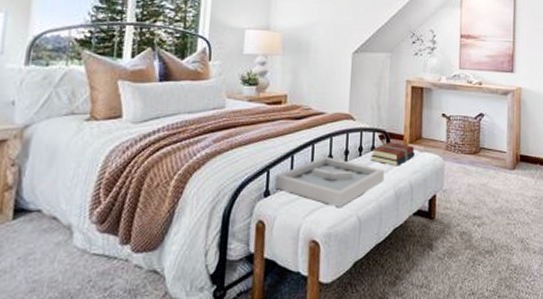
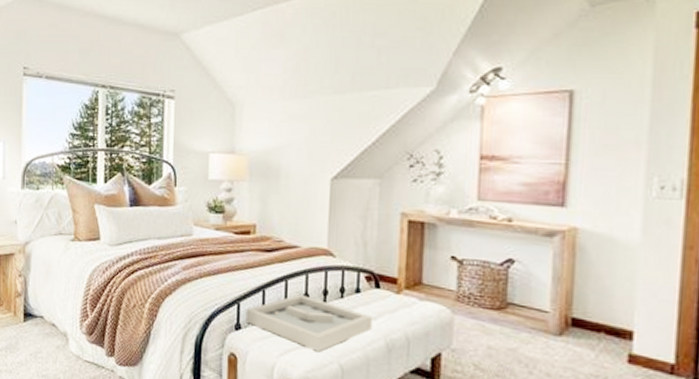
books: present [371,142,415,166] -> none [355,285,413,314]

